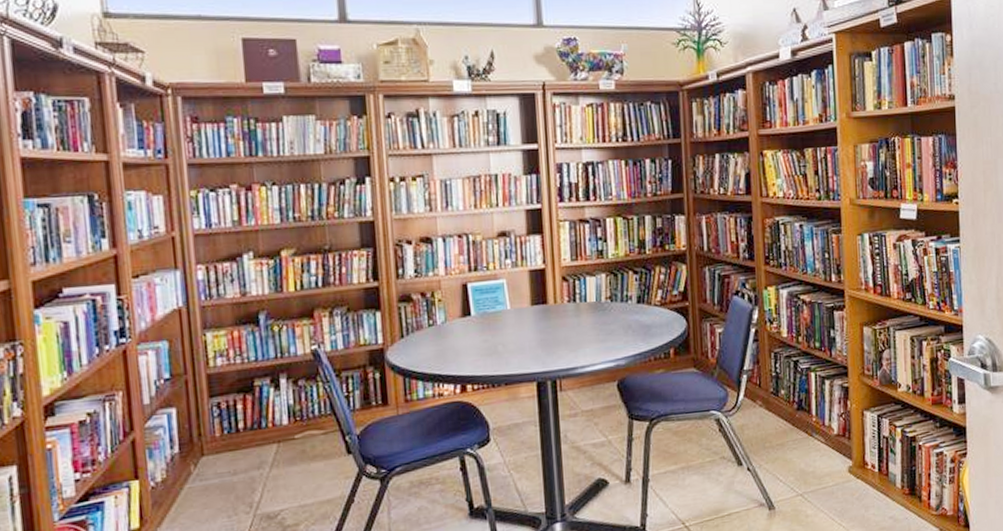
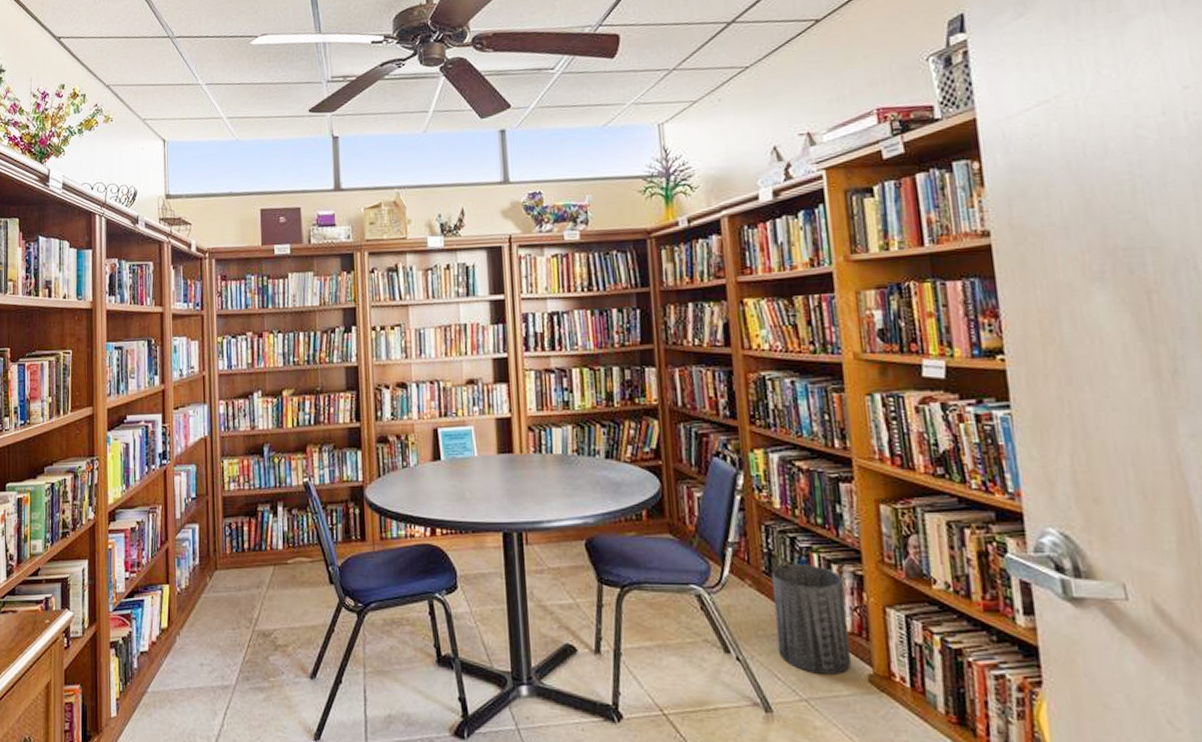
trash can: none [777,382,837,472] -> present [770,564,852,675]

